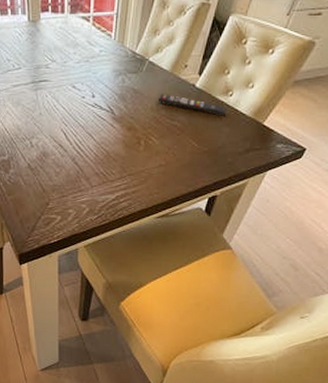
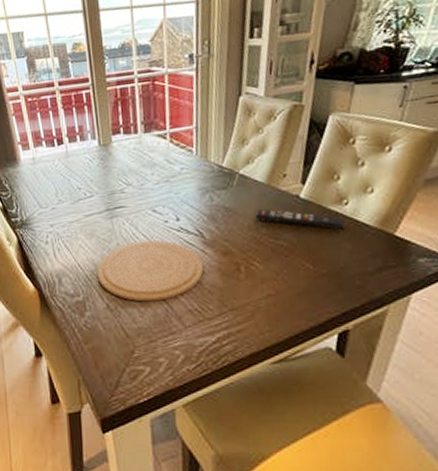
plate: none [21,112,111,164] -> present [96,240,204,302]

